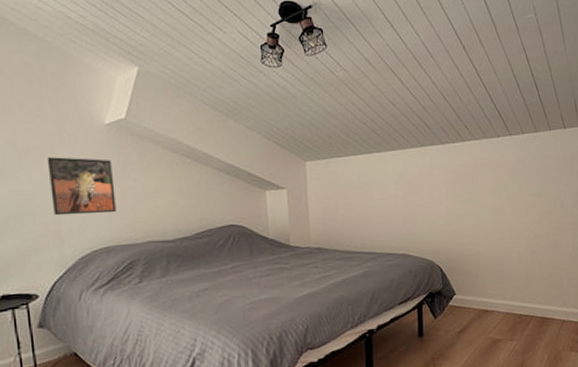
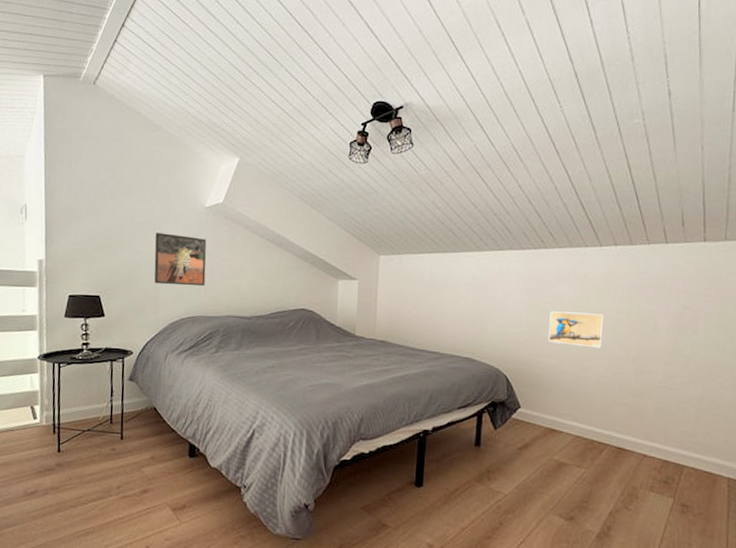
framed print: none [472,198,520,230] -> present [548,311,604,348]

